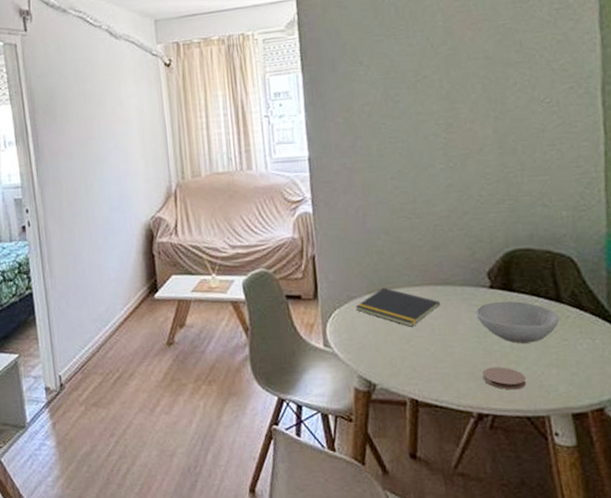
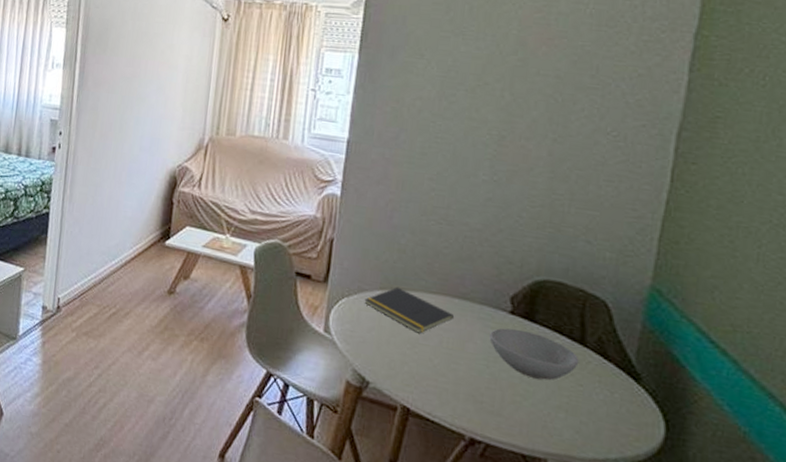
coaster: present [482,367,526,390] -> none [483,394,529,425]

